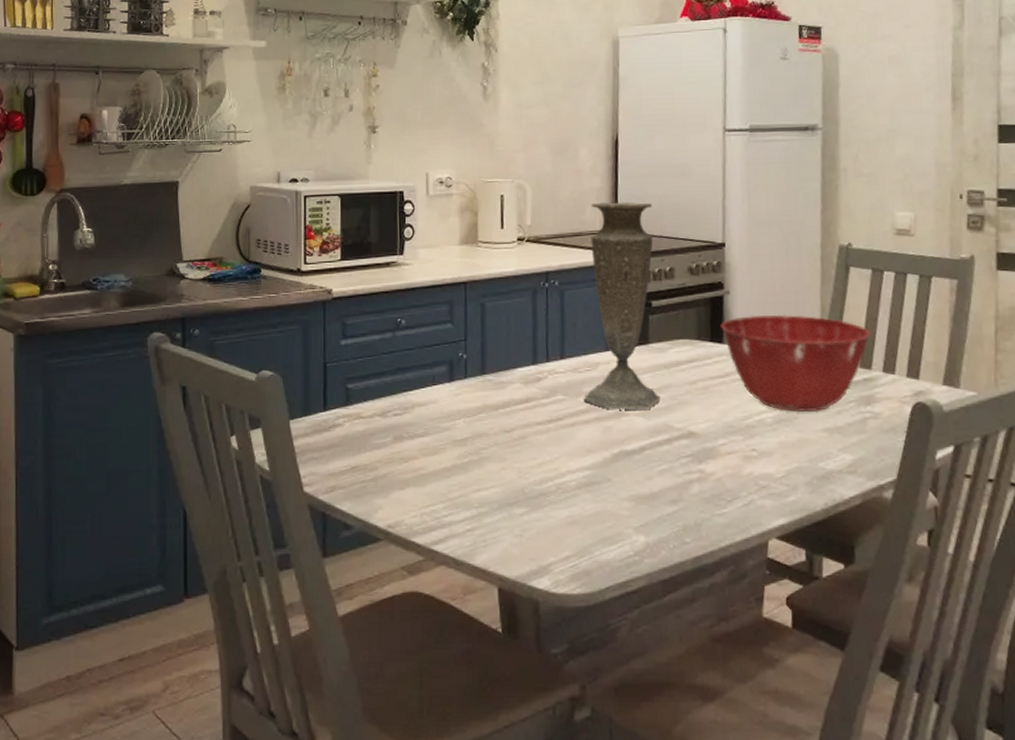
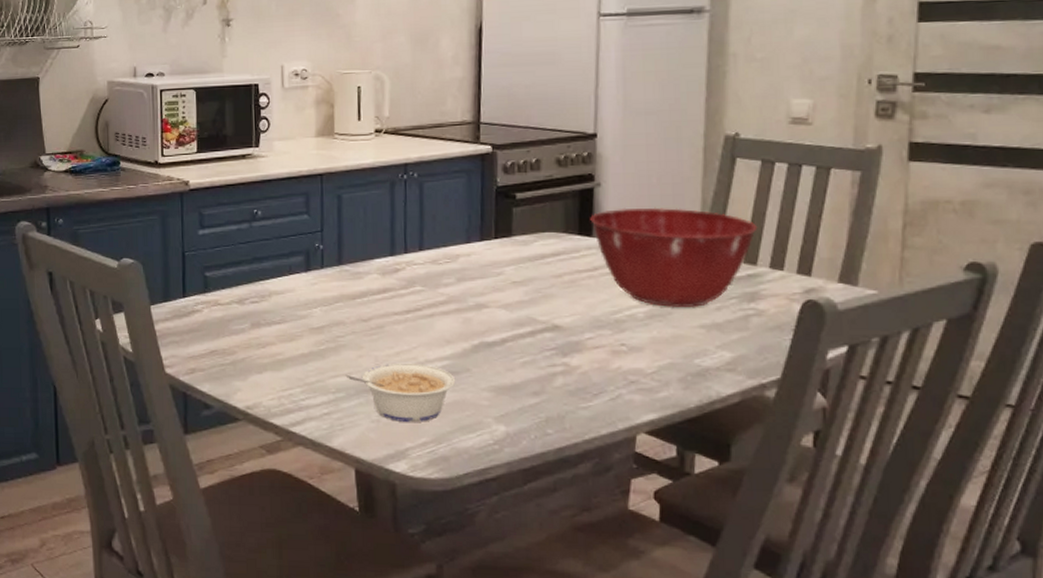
legume: none [488,474,597,537] -> present [345,363,456,423]
vase: present [583,201,661,410] -> none [442,91,524,302]

